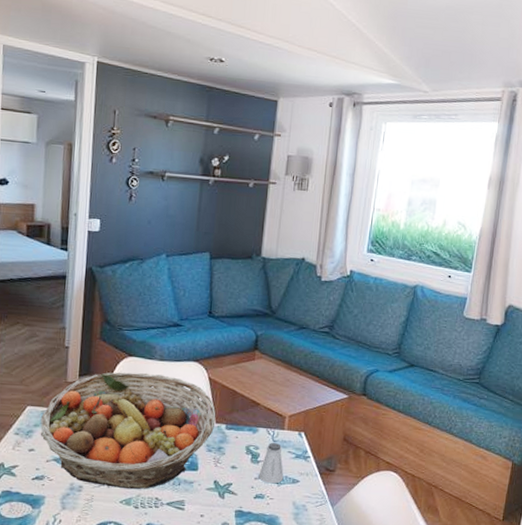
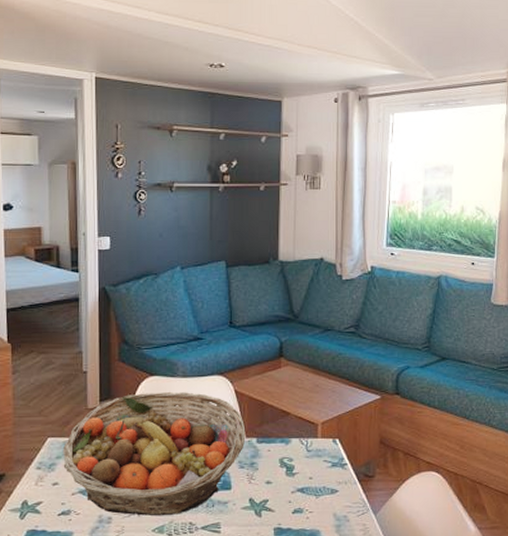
saltshaker: present [258,442,284,484] -> none [295,452,322,496]

